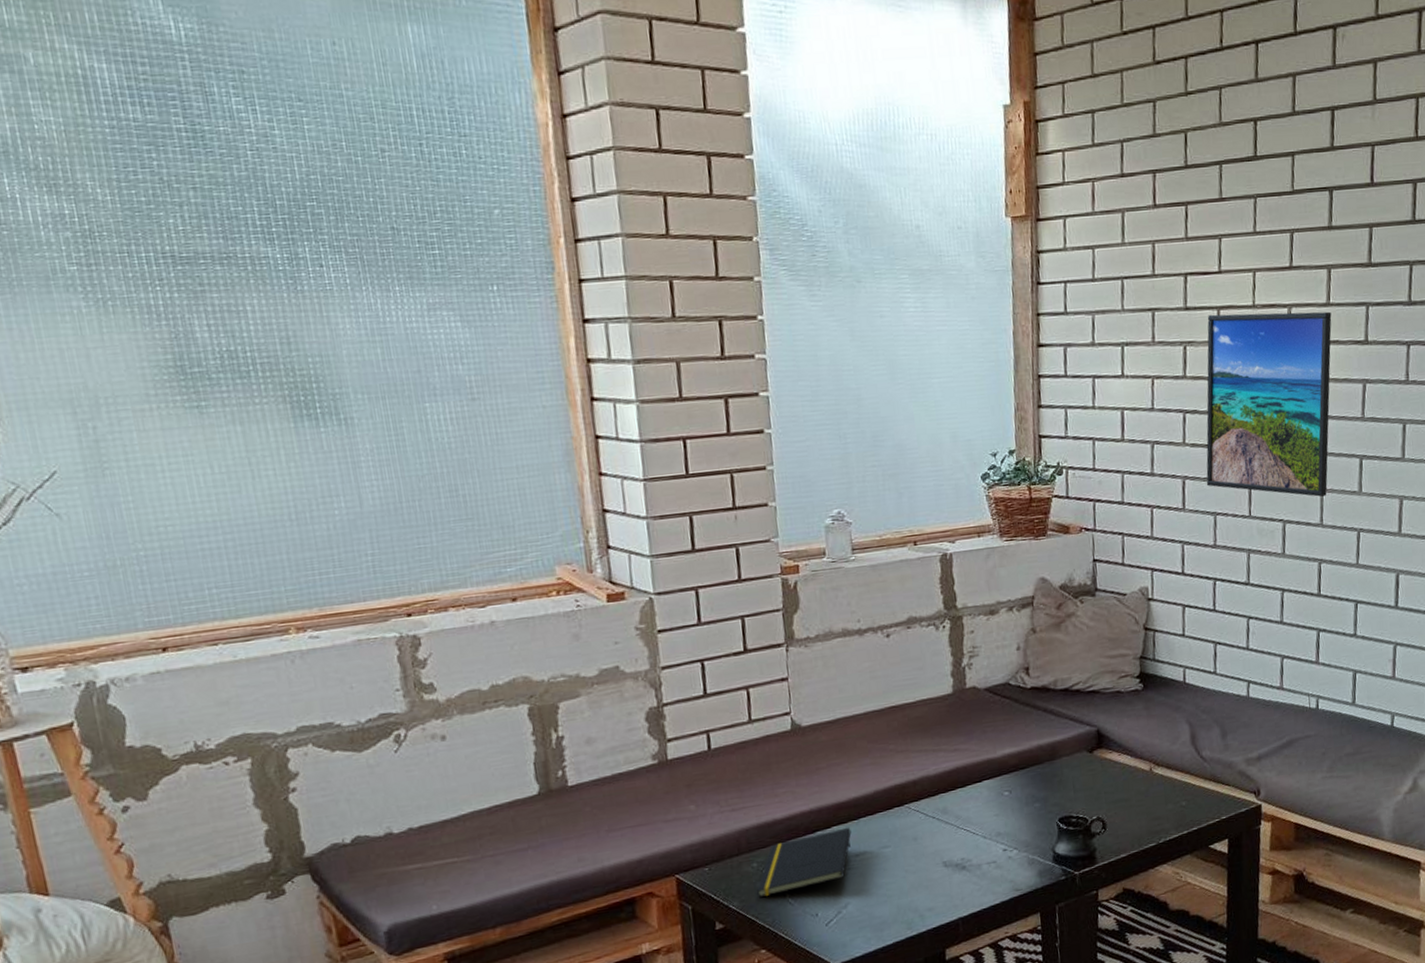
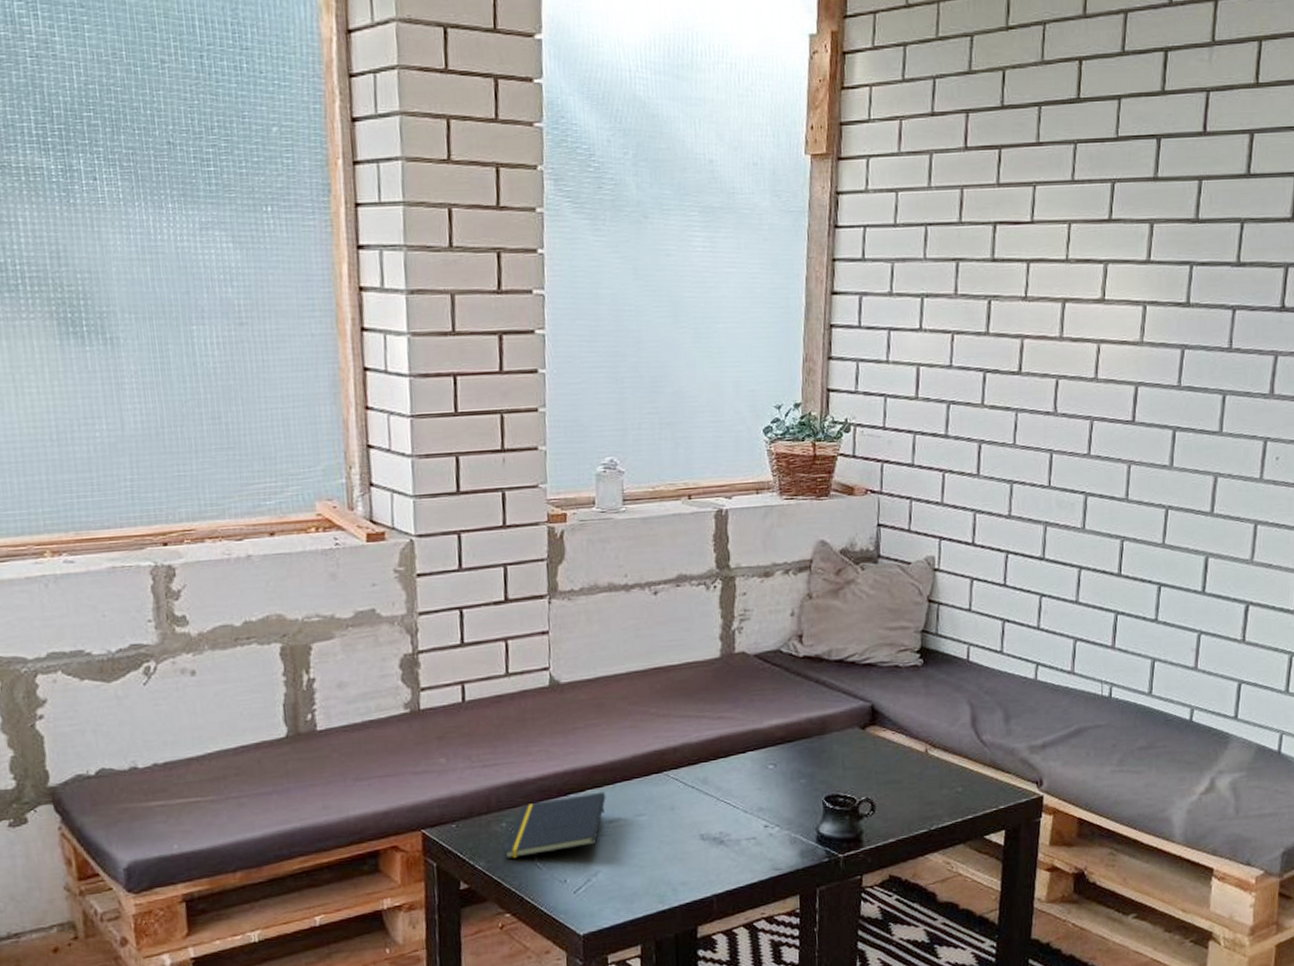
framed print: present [1206,311,1332,497] -> none [1004,267,1151,469]

